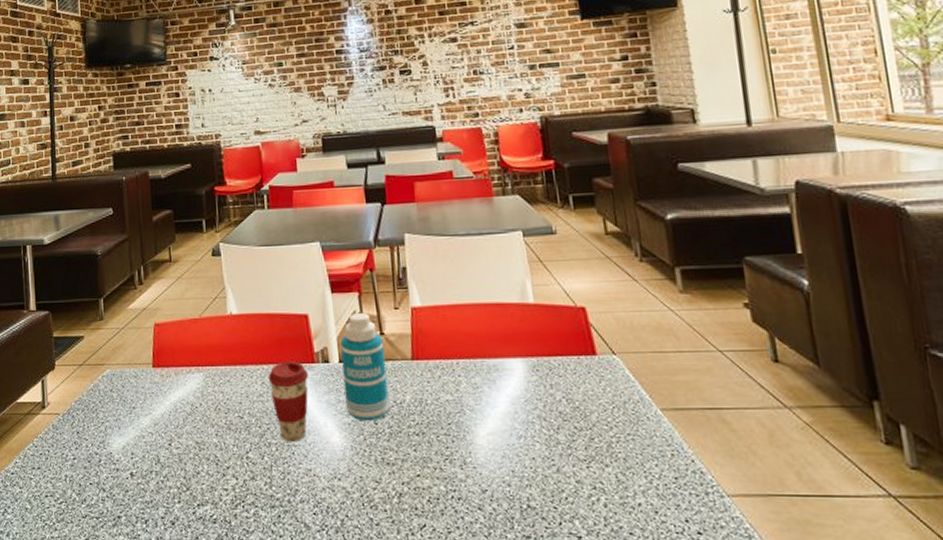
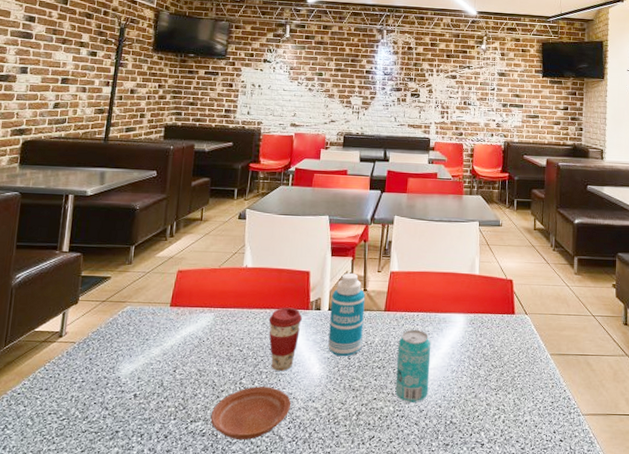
plate: none [219,461,313,528] -> present [210,386,292,440]
beverage can: none [437,382,490,480] -> present [395,329,431,402]

